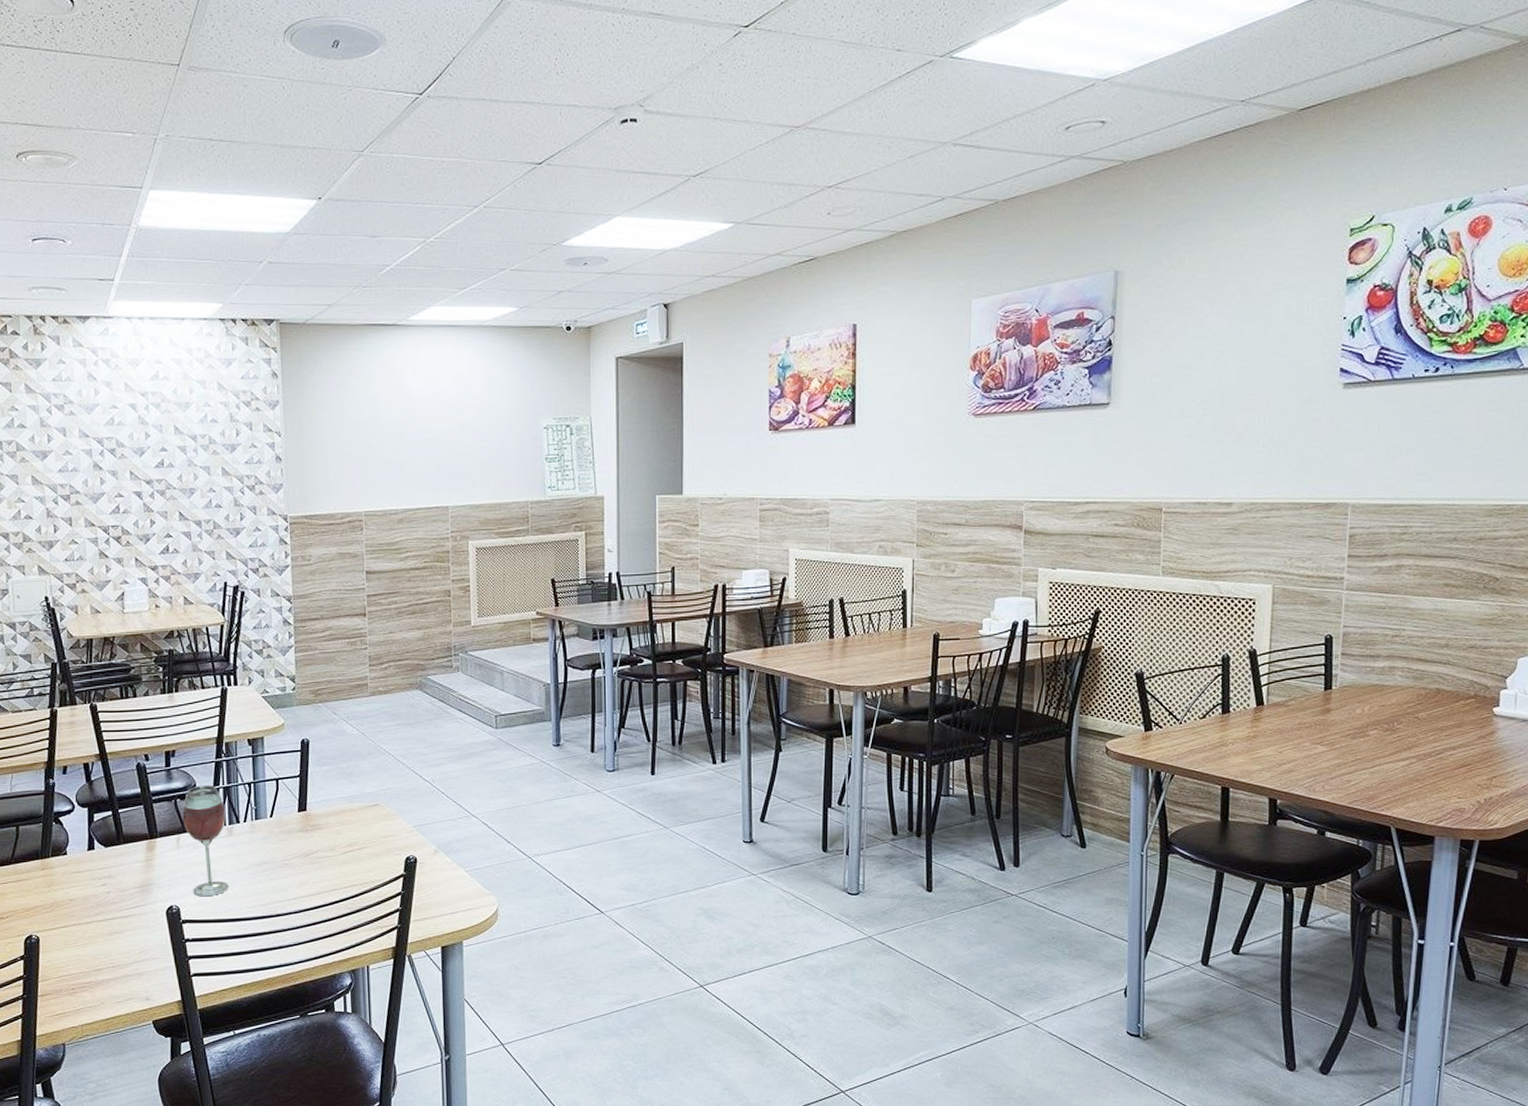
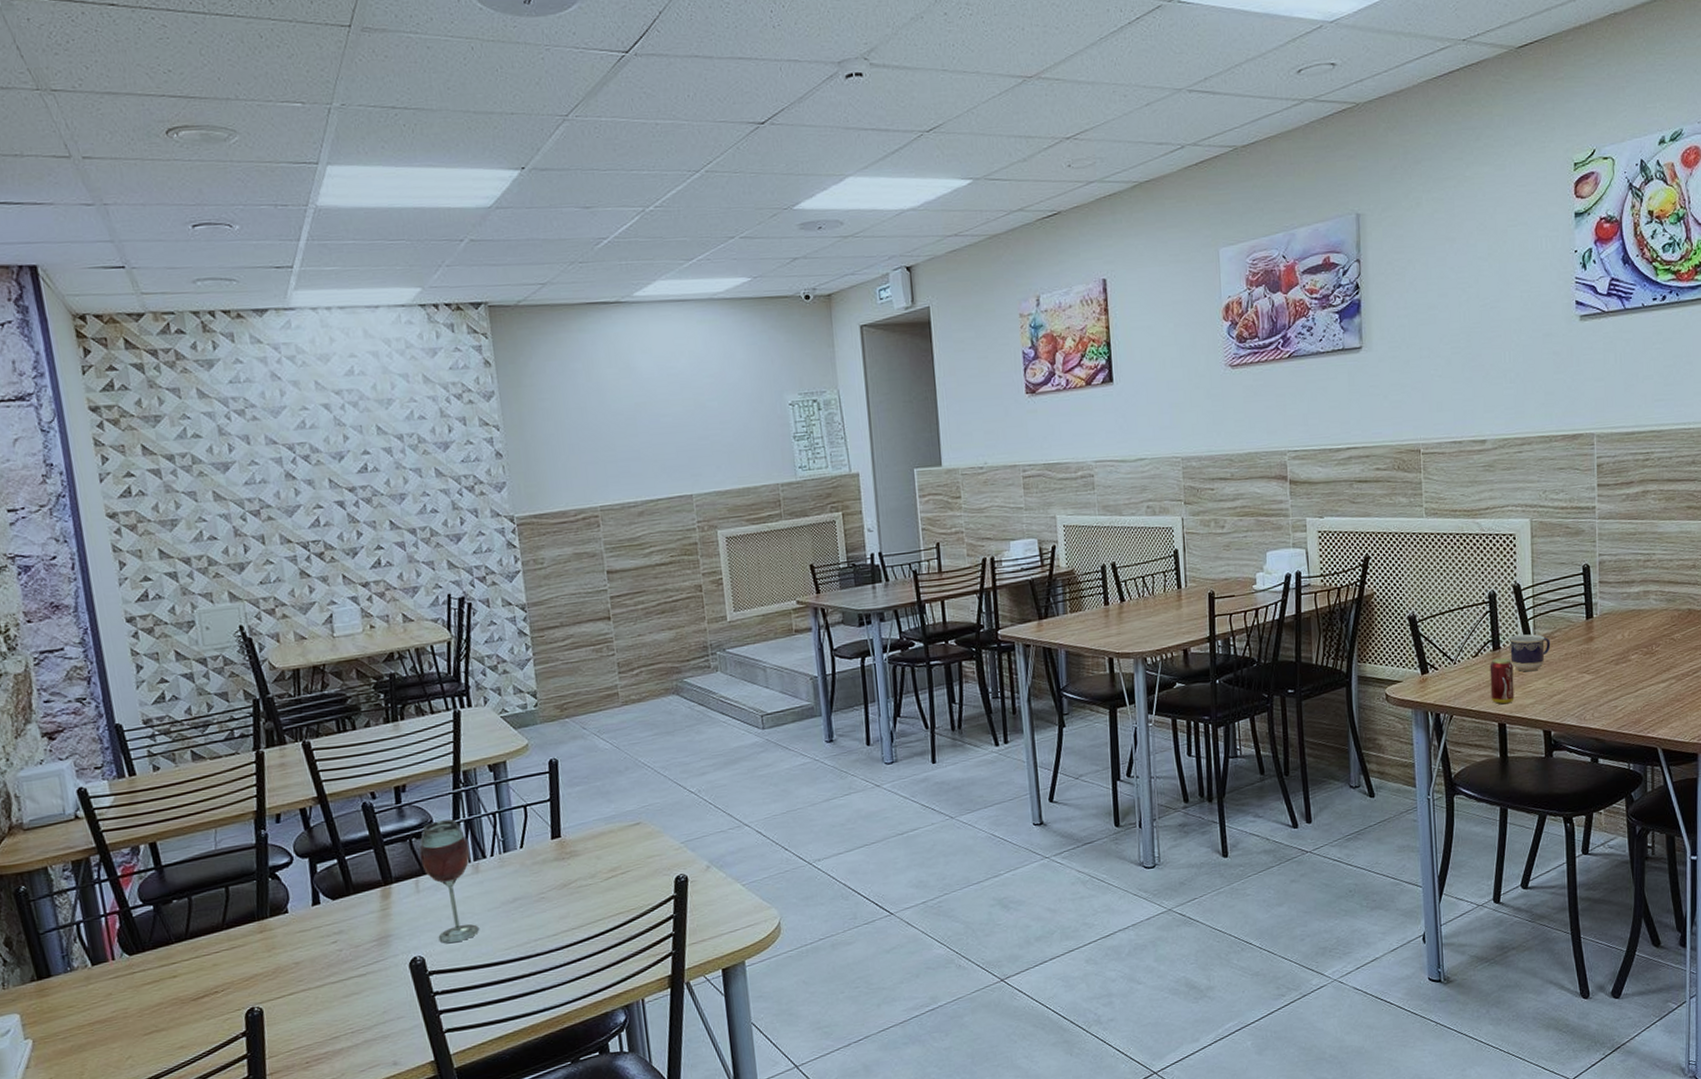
beverage can: none [1216,722,1242,768] -> present [1489,657,1515,705]
cup: none [1239,700,1284,738] -> present [1508,634,1551,672]

